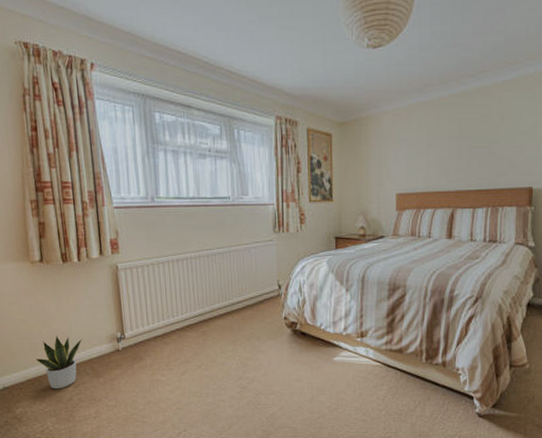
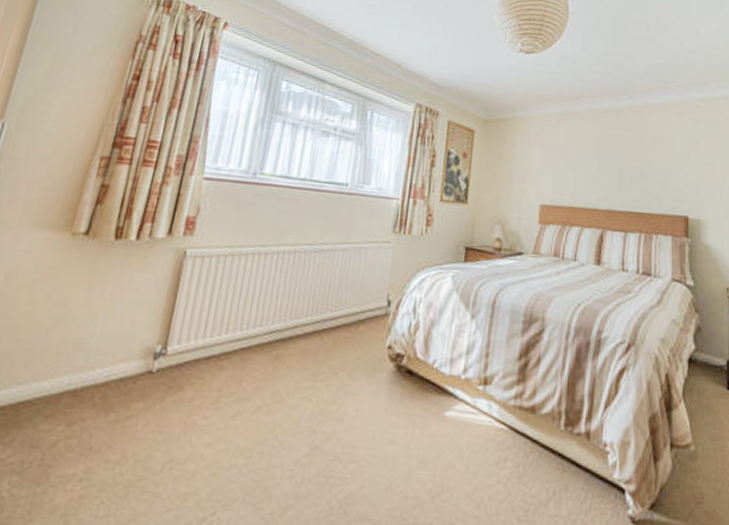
potted plant: present [35,335,82,389] -> none [24,340,104,427]

